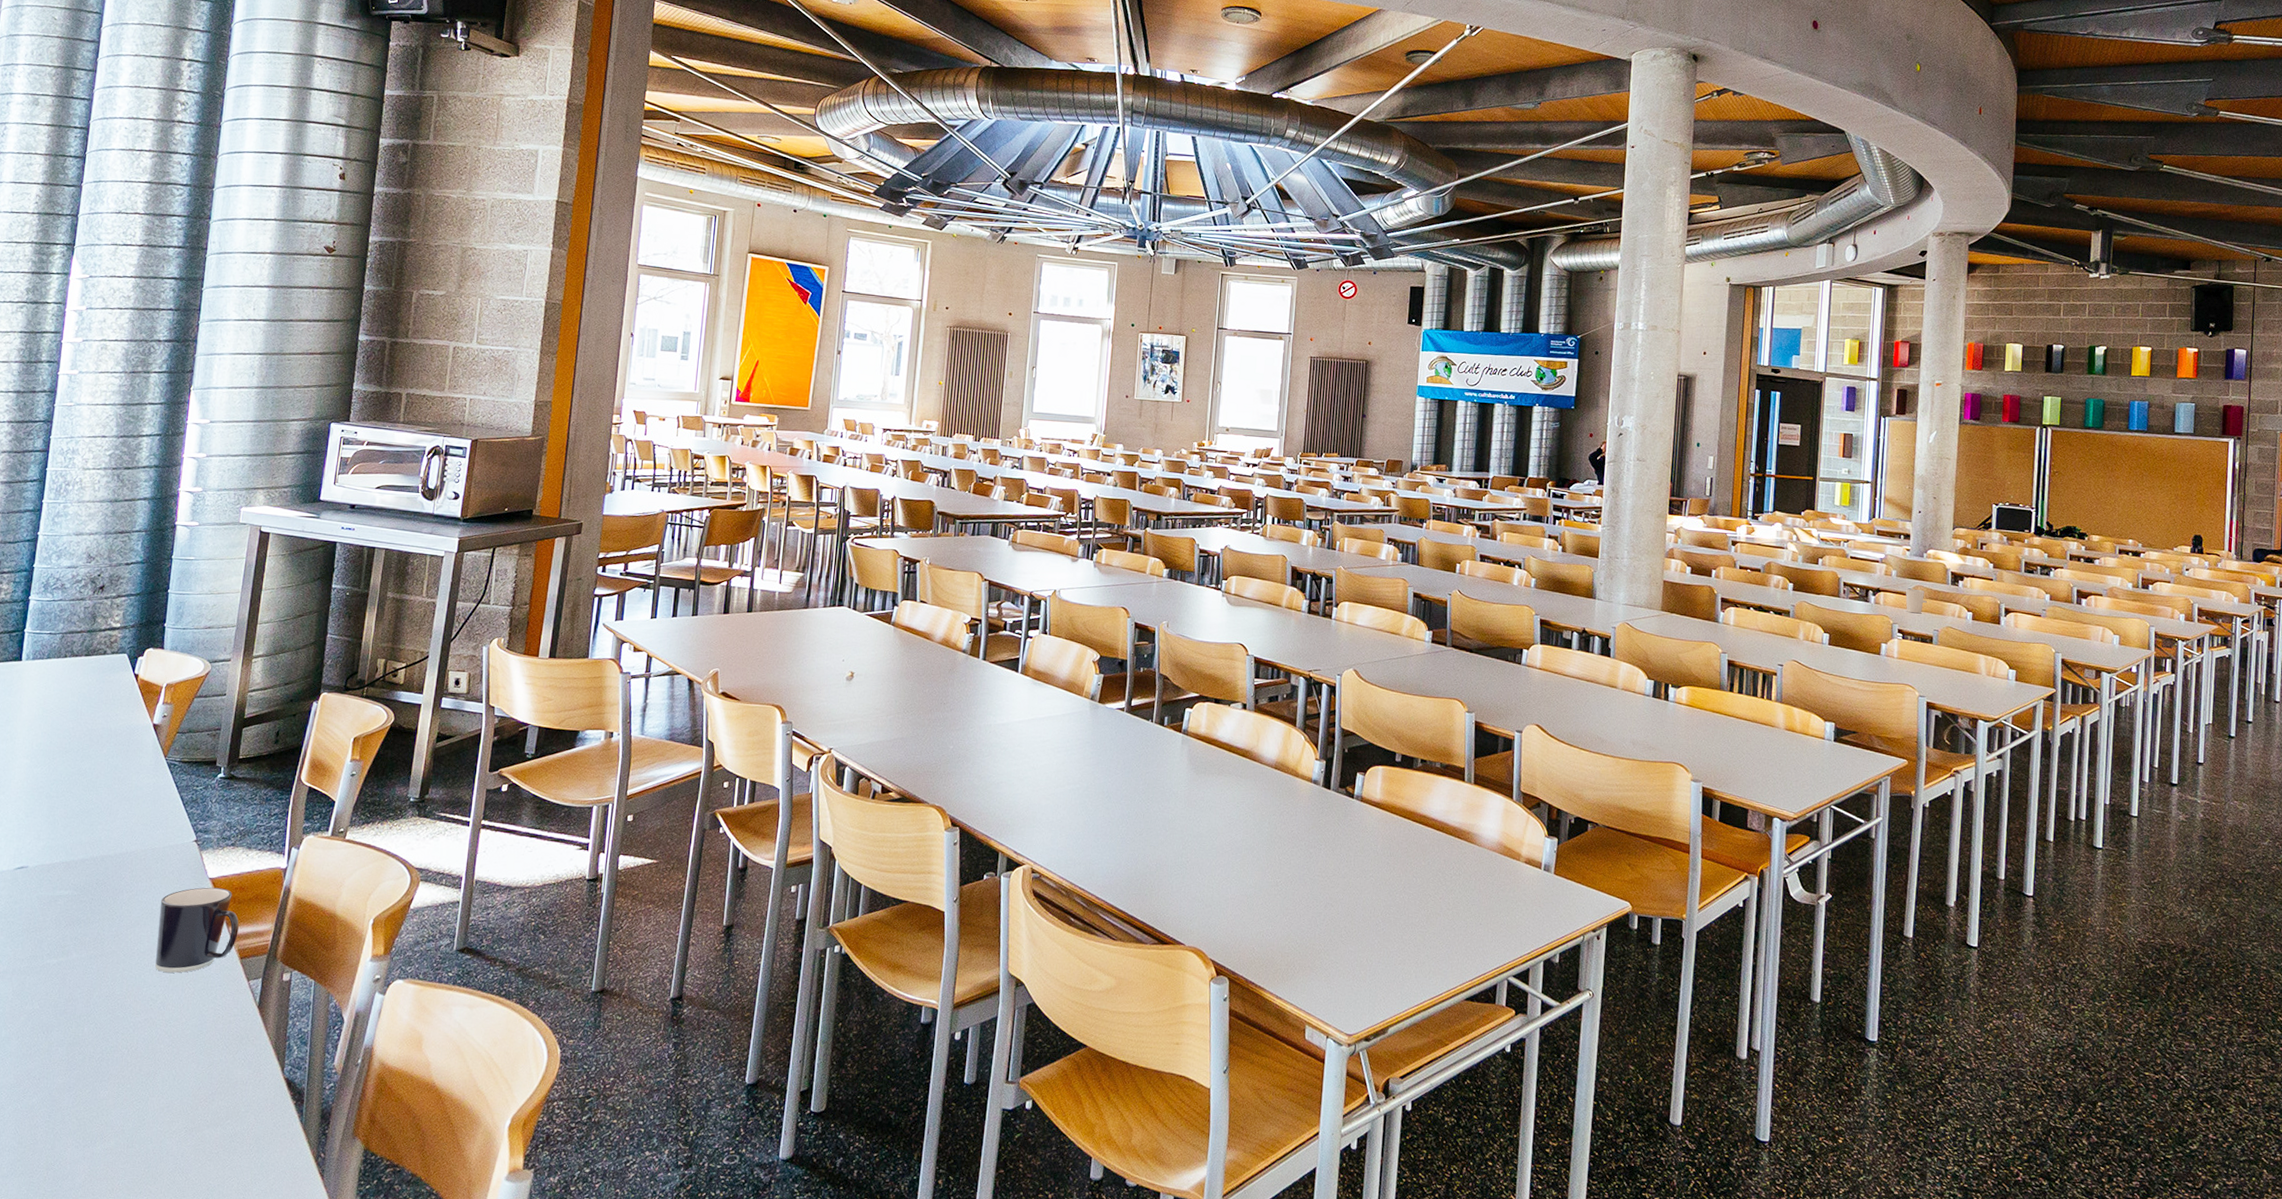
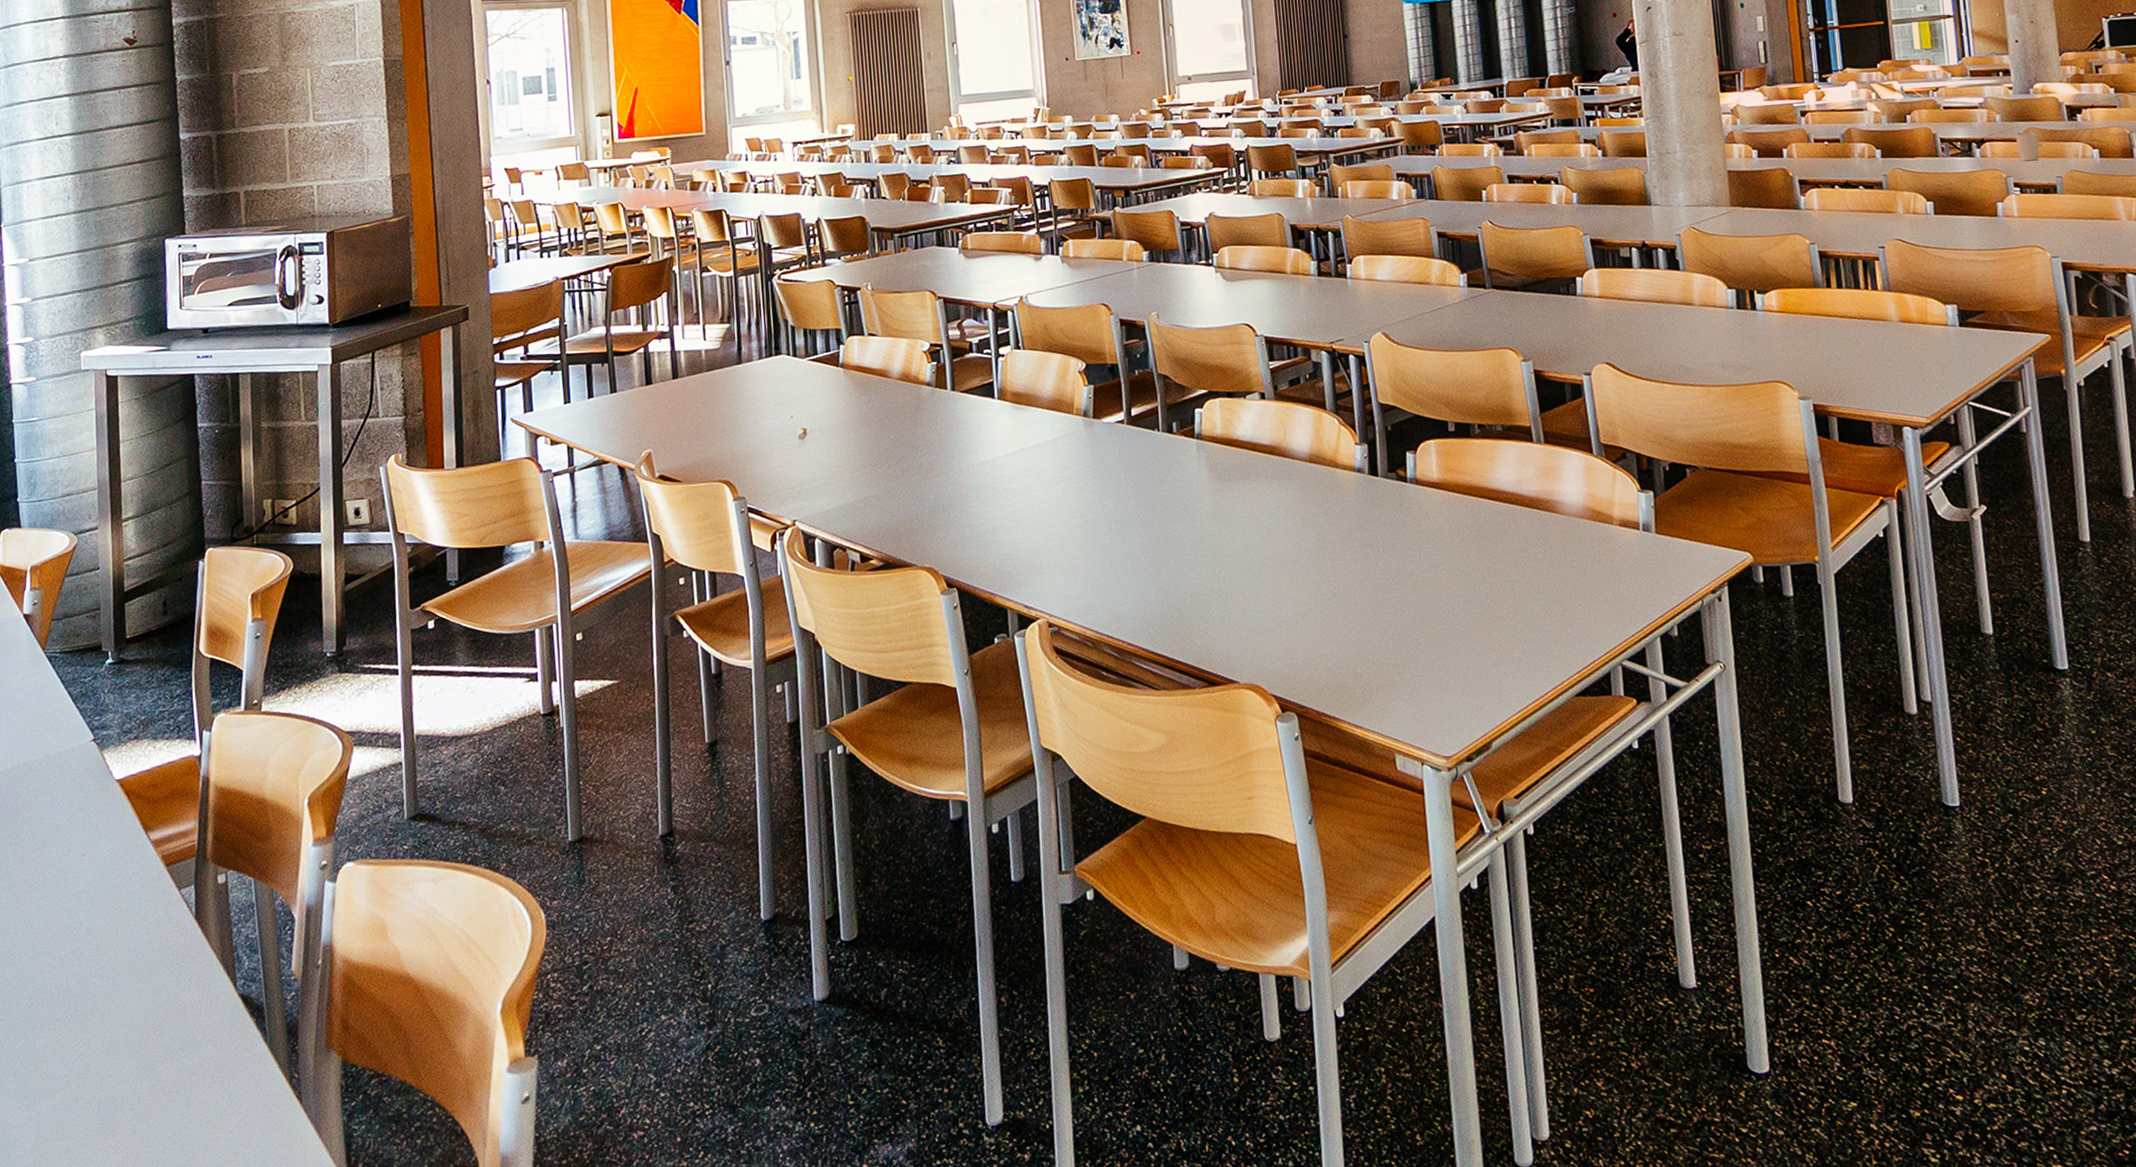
mug: present [155,887,239,973] -> none [66,789,159,895]

